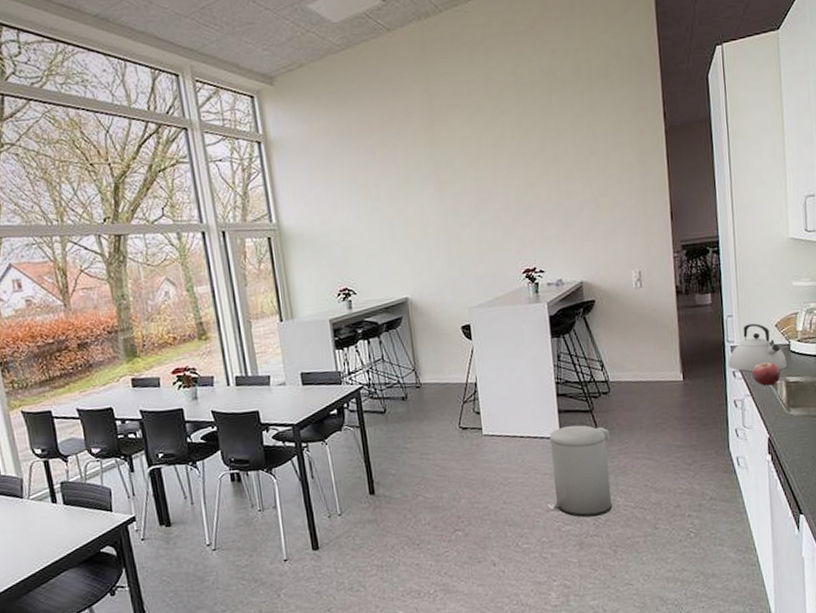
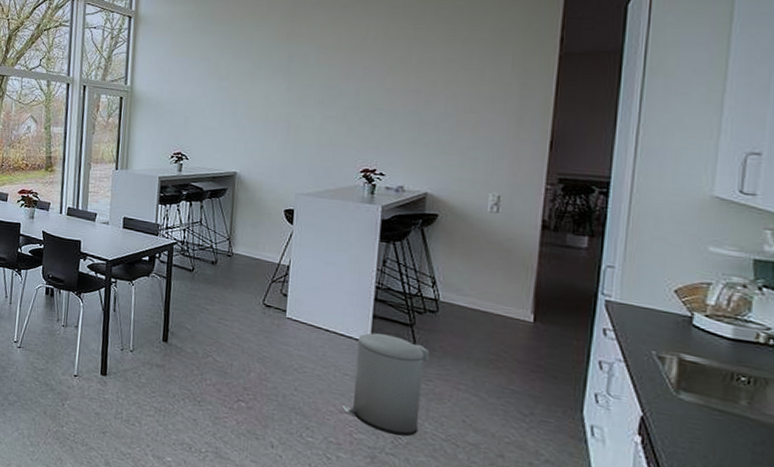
kettle: present [728,323,788,372] -> none [598,280,686,344]
fruit: present [751,362,781,386] -> none [630,328,673,358]

